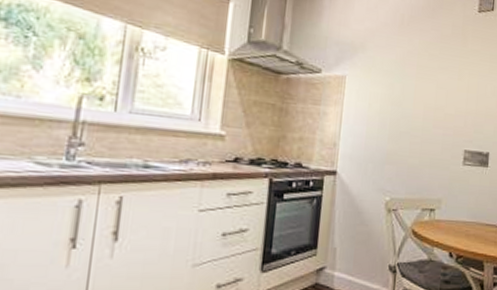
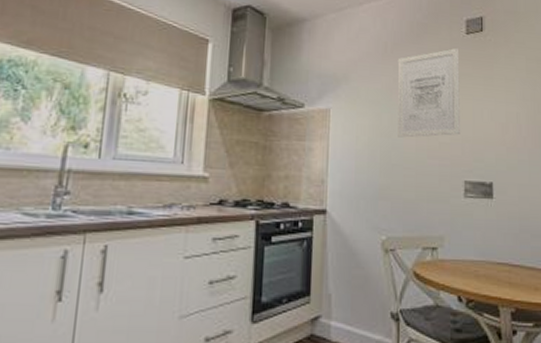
wall art: none [407,24,471,108] -> present [397,47,461,138]

